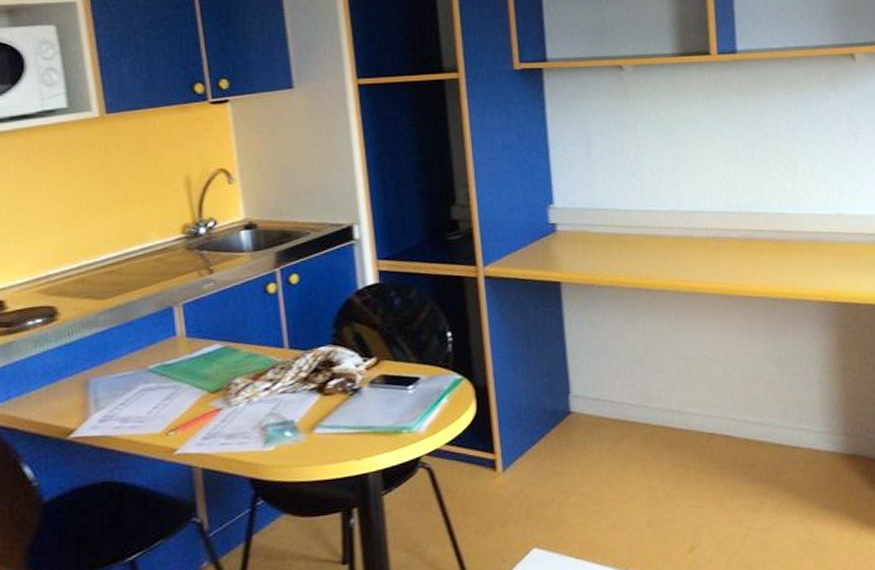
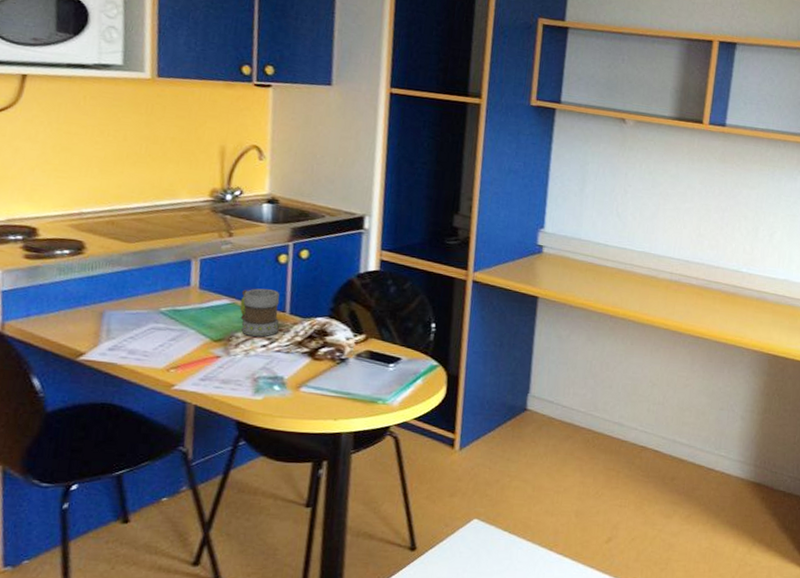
mug: none [233,324,280,381] -> present [239,288,280,337]

